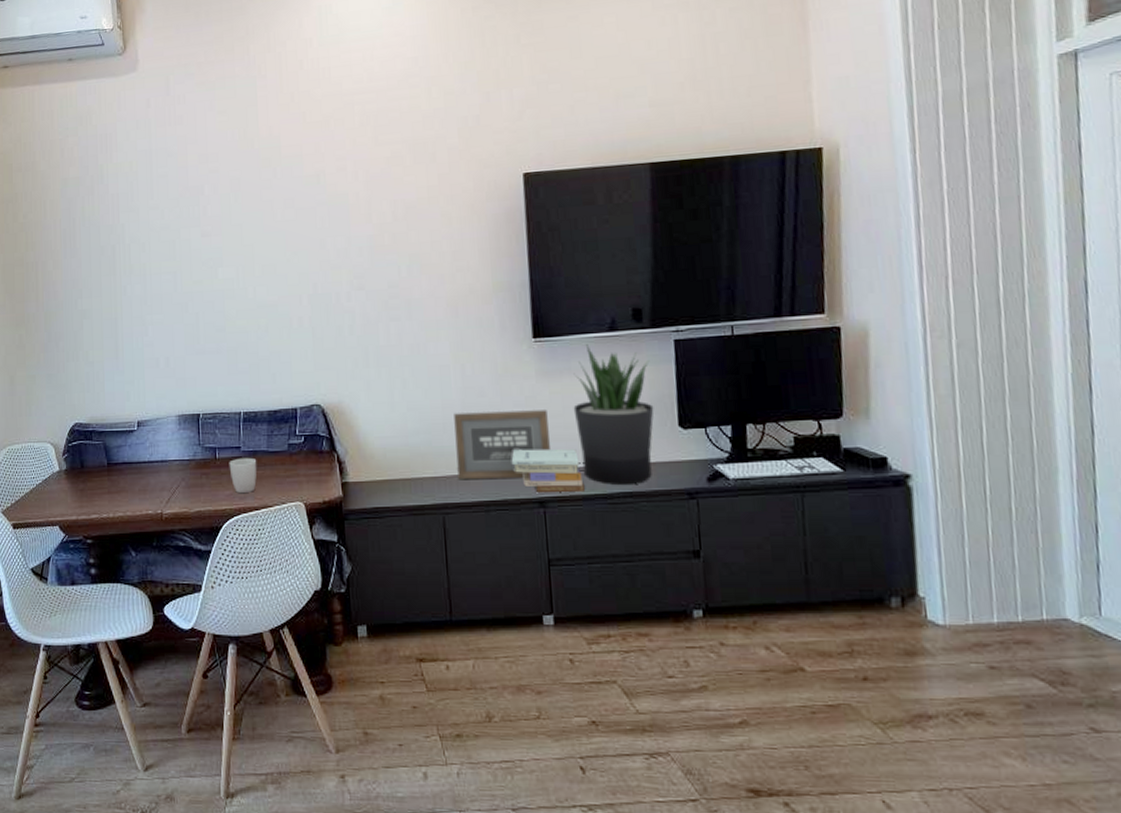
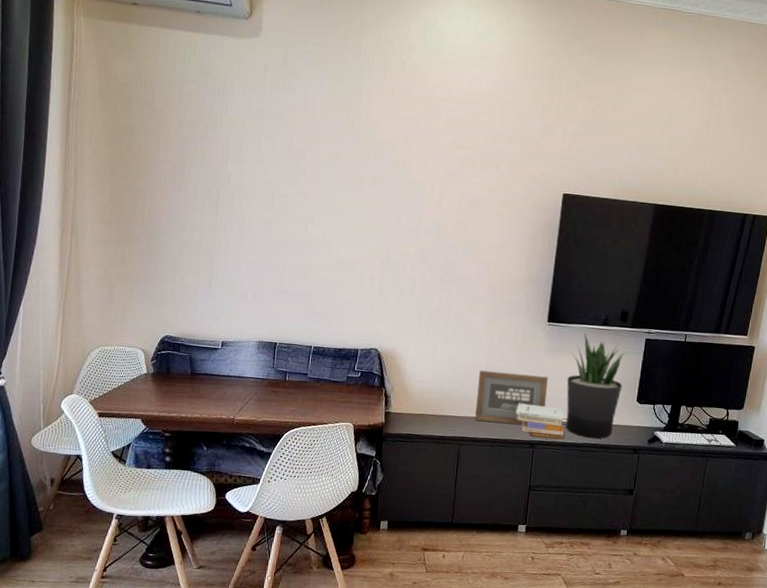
cup: present [229,457,257,494] -> none [296,382,320,411]

